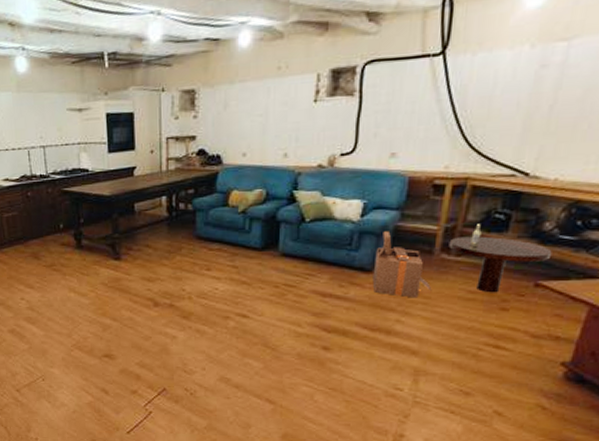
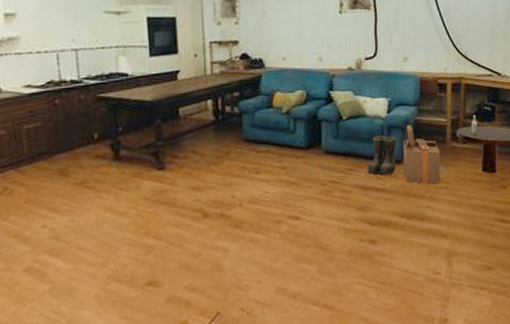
boots: none [328,241,368,283] -> present [367,135,396,176]

